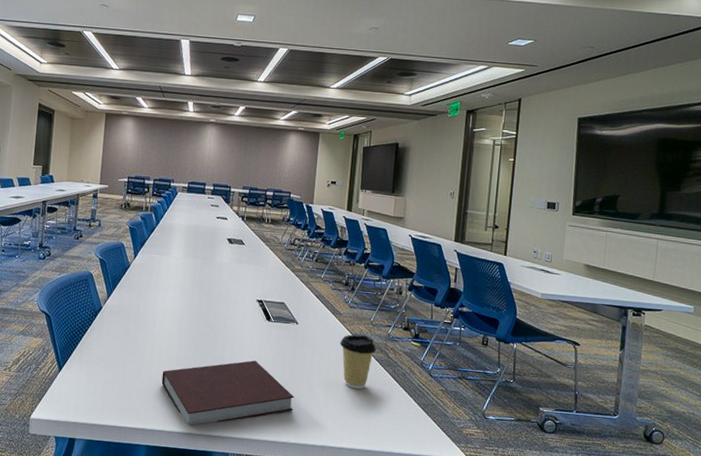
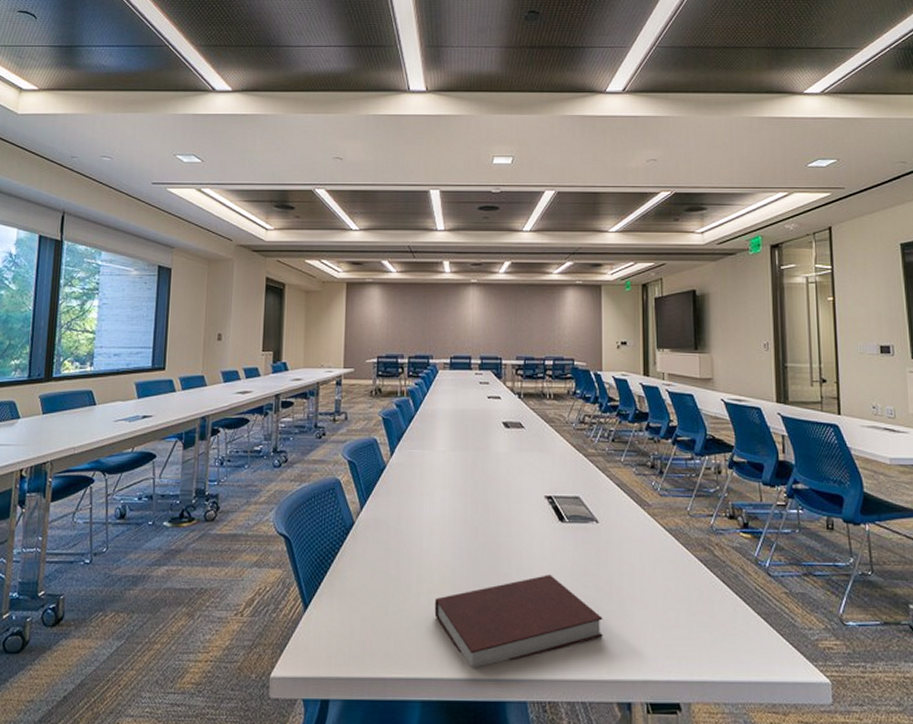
coffee cup: present [340,334,377,389] -> none [652,530,699,600]

